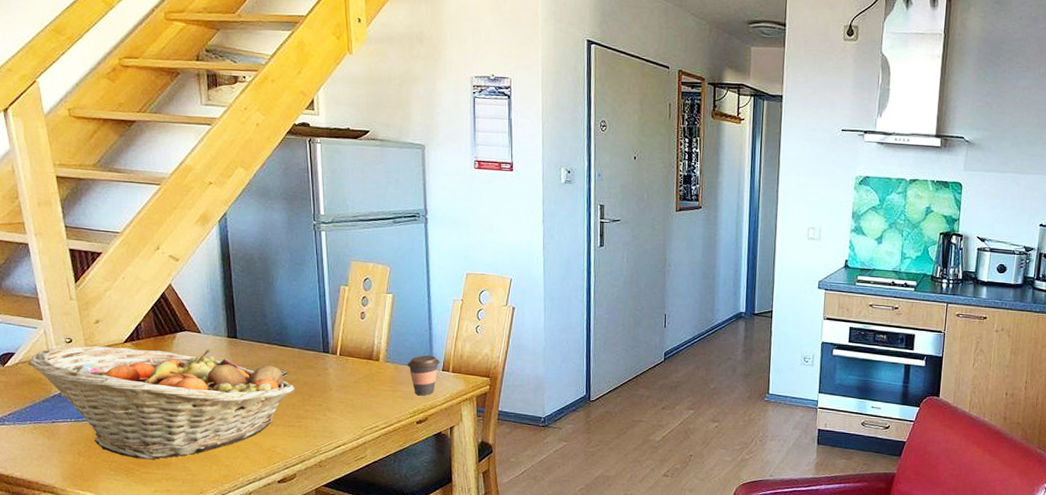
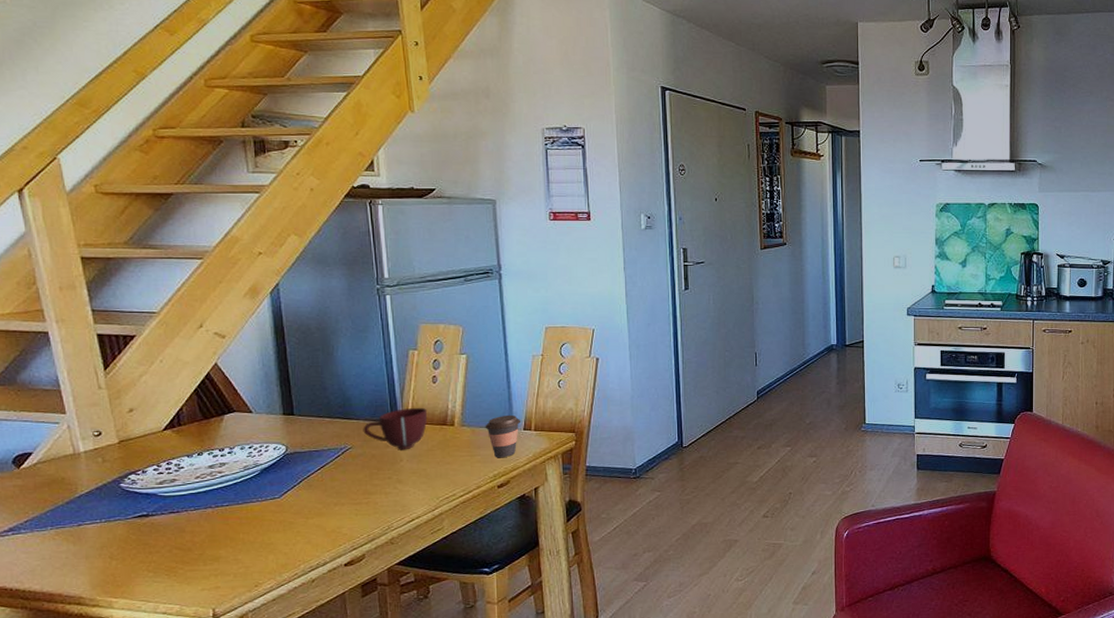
fruit basket: present [28,346,295,460] -> none [48,430,361,556]
mug: none [297,340,356,380] -> present [363,407,428,450]

